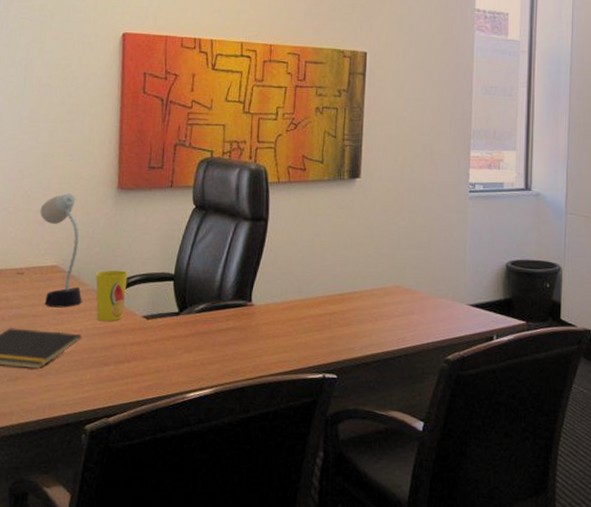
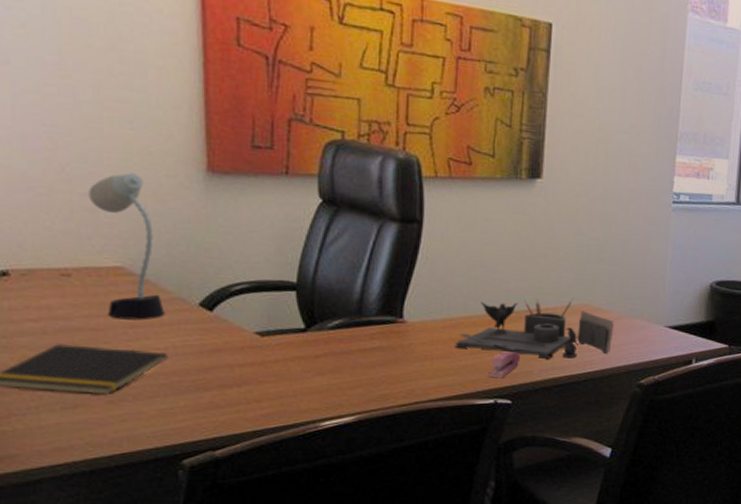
cup: present [95,270,128,322] -> none [183,275,230,339]
desk organizer: none [292,280,423,336] -> present [456,298,615,359]
stapler: none [318,330,344,355] -> present [489,351,520,378]

